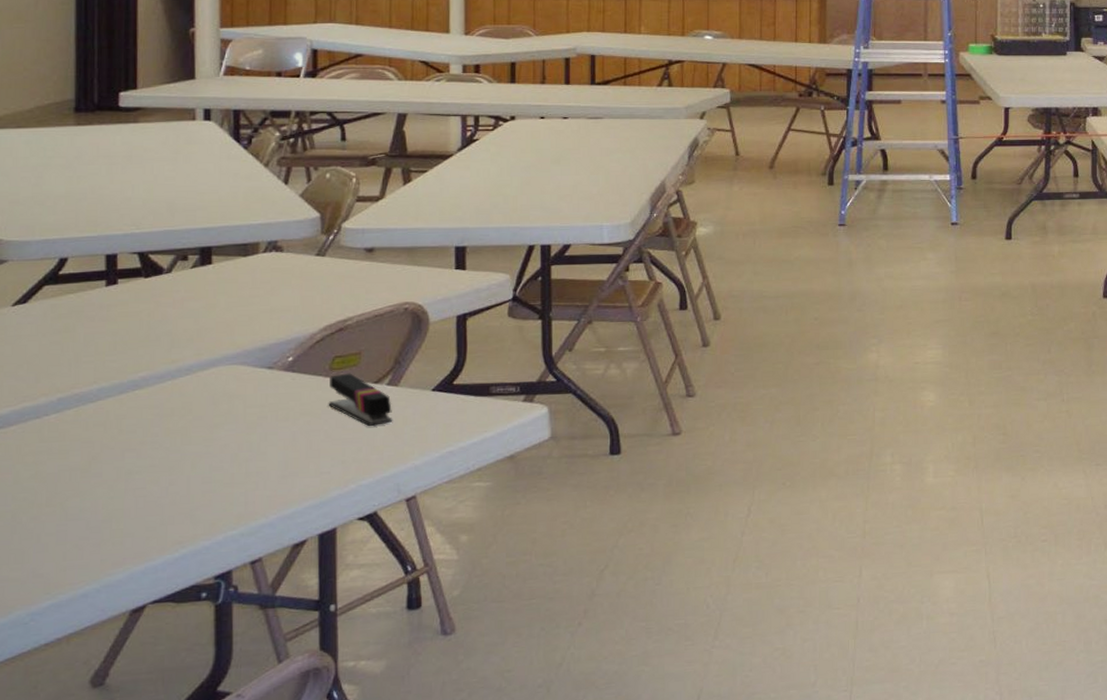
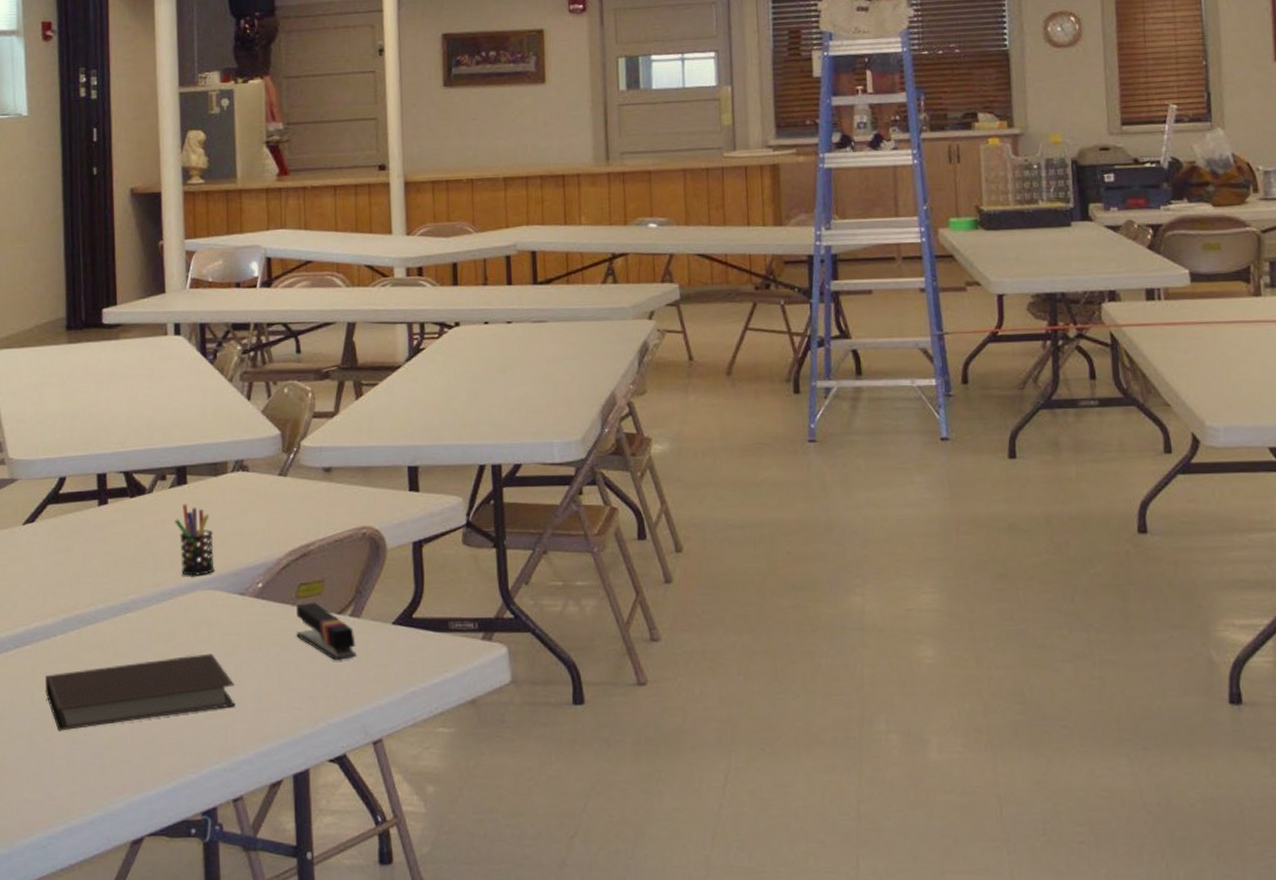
notebook: none [32,425,258,509] -> present [44,653,235,731]
pen holder: none [196,283,240,352] -> present [175,503,214,576]

